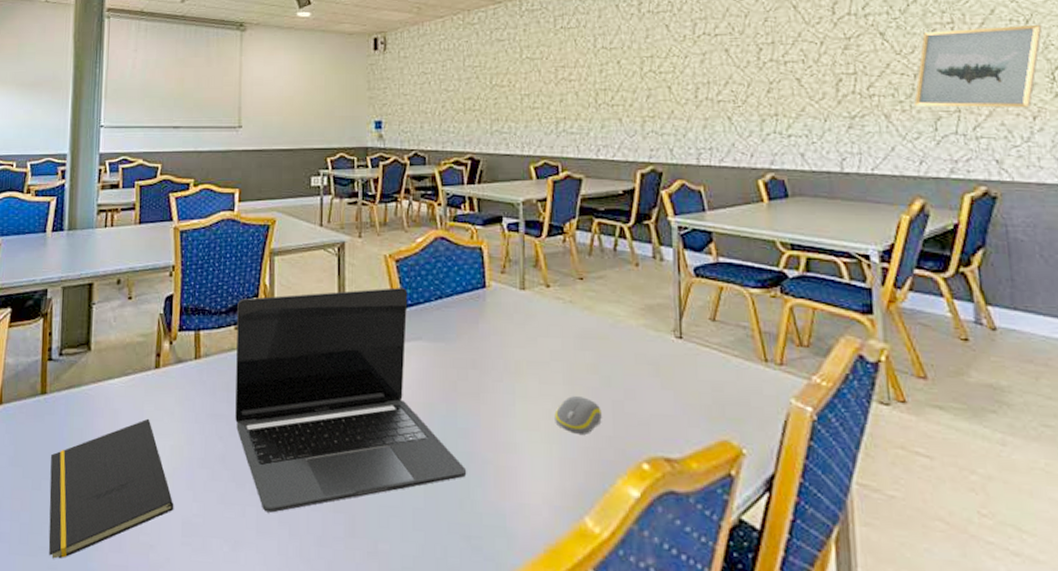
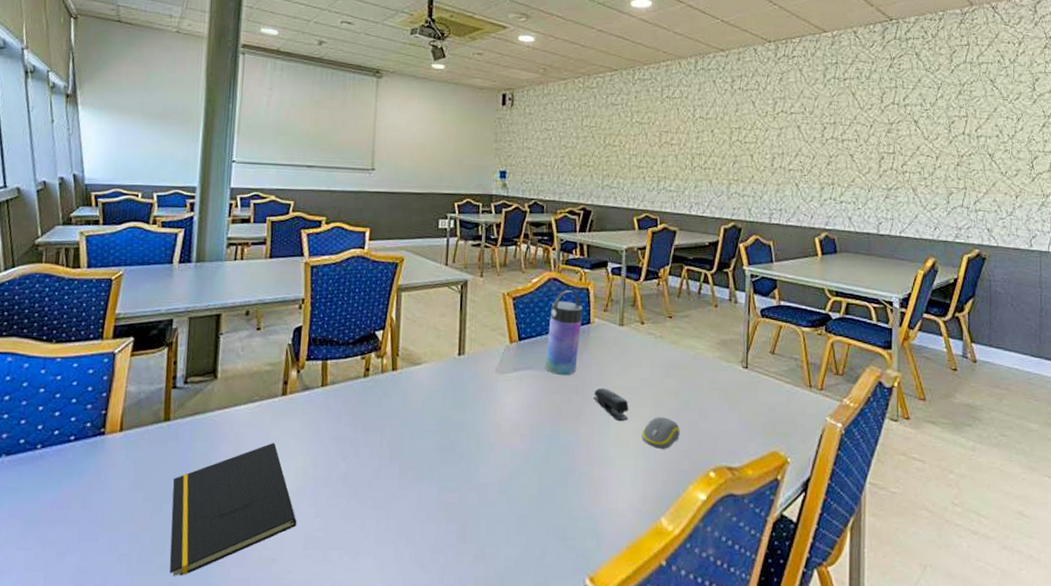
laptop: present [235,288,467,513] -> none [359,322,566,525]
water bottle: none [436,250,477,348] -> present [545,290,583,376]
stapler: none [494,361,538,402] -> present [593,387,629,422]
wall art: present [914,24,1043,108] -> none [935,122,1028,189]

